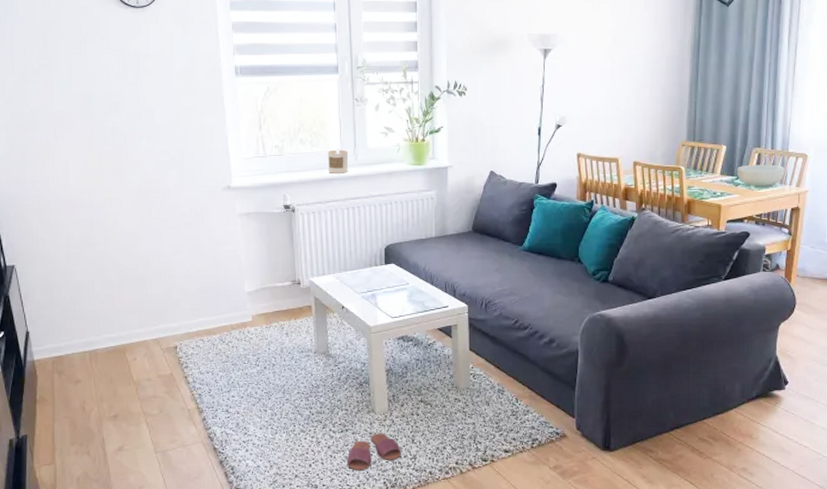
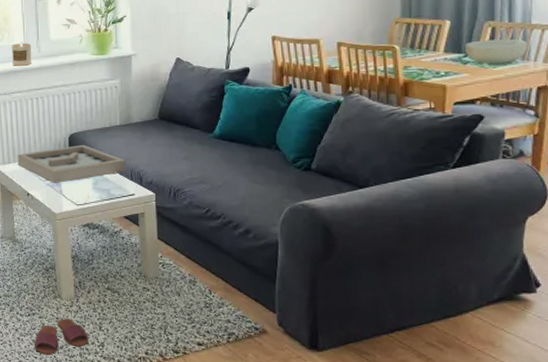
decorative tray: none [332,256,440,295] -> present [17,144,126,183]

